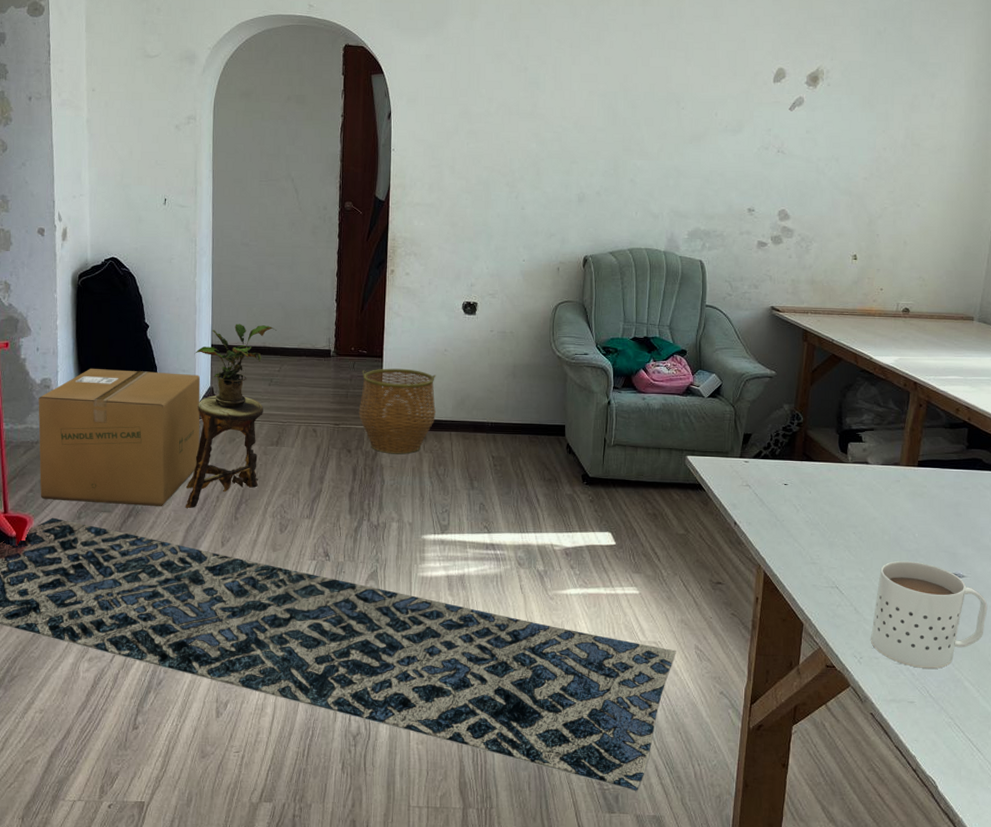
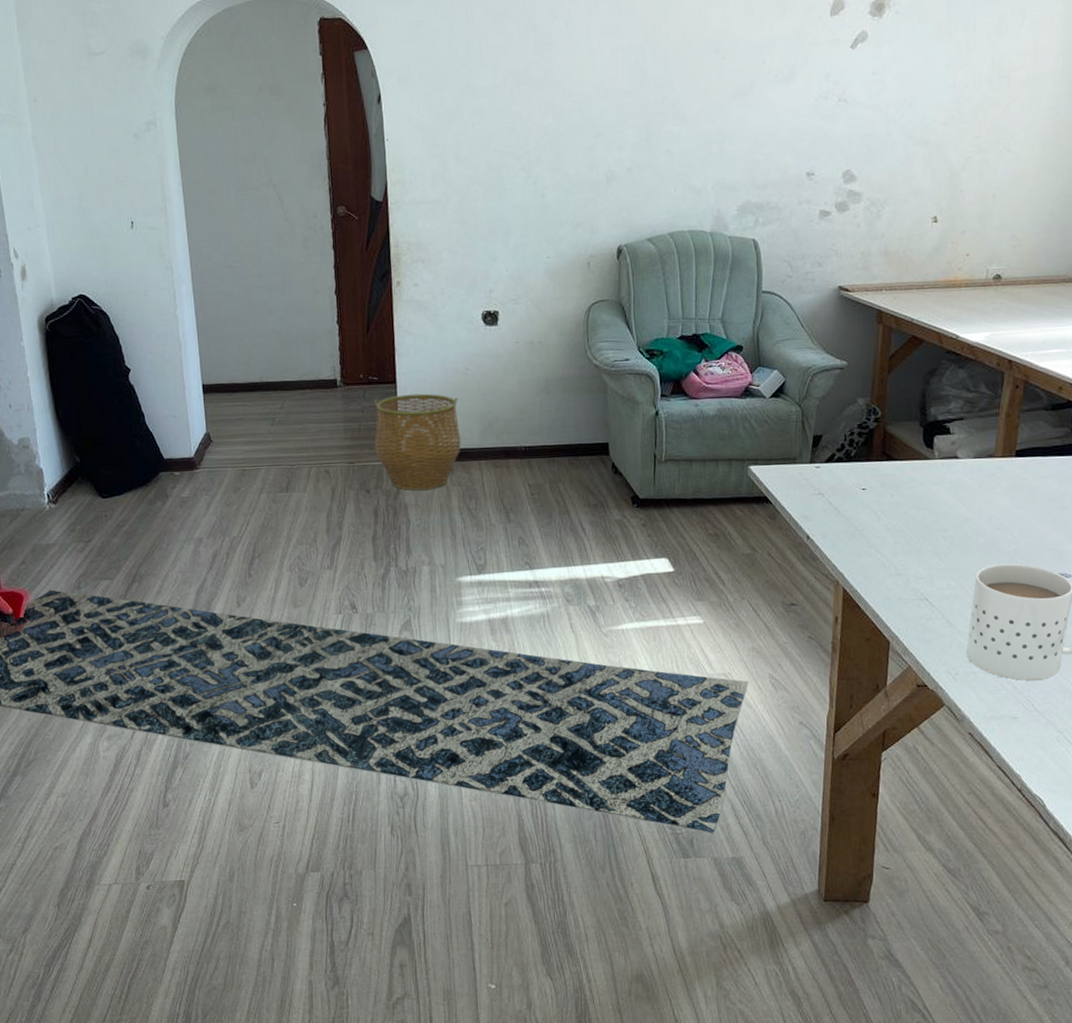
box: present [38,369,201,506] -> none [18,420,202,571]
plant: present [185,324,276,508] -> none [184,357,274,568]

